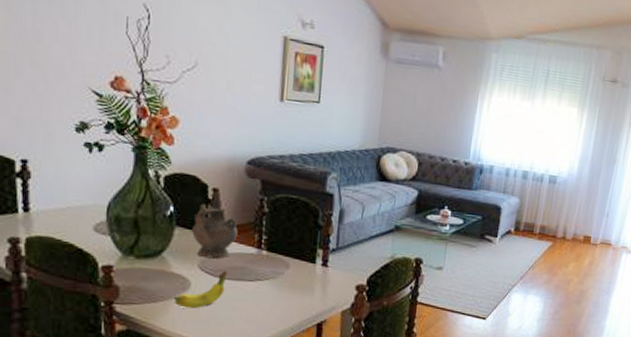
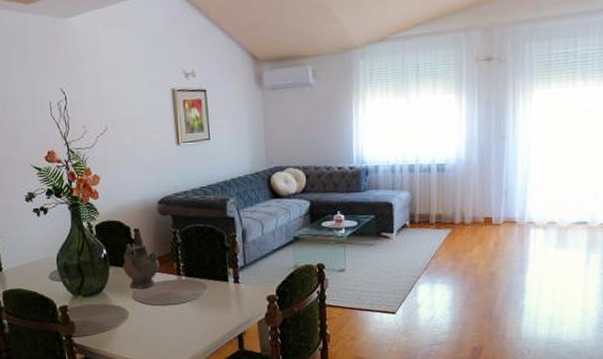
fruit: present [173,270,227,309] -> none [116,297,156,334]

